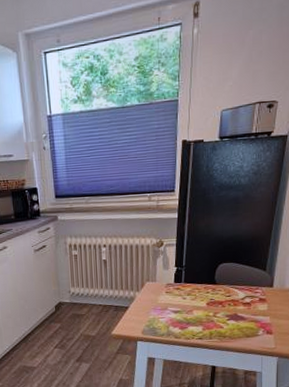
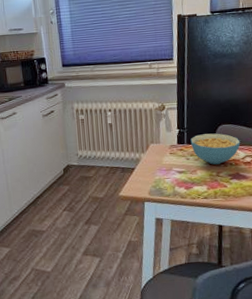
cereal bowl: none [188,272,241,305] -> present [190,133,240,165]

